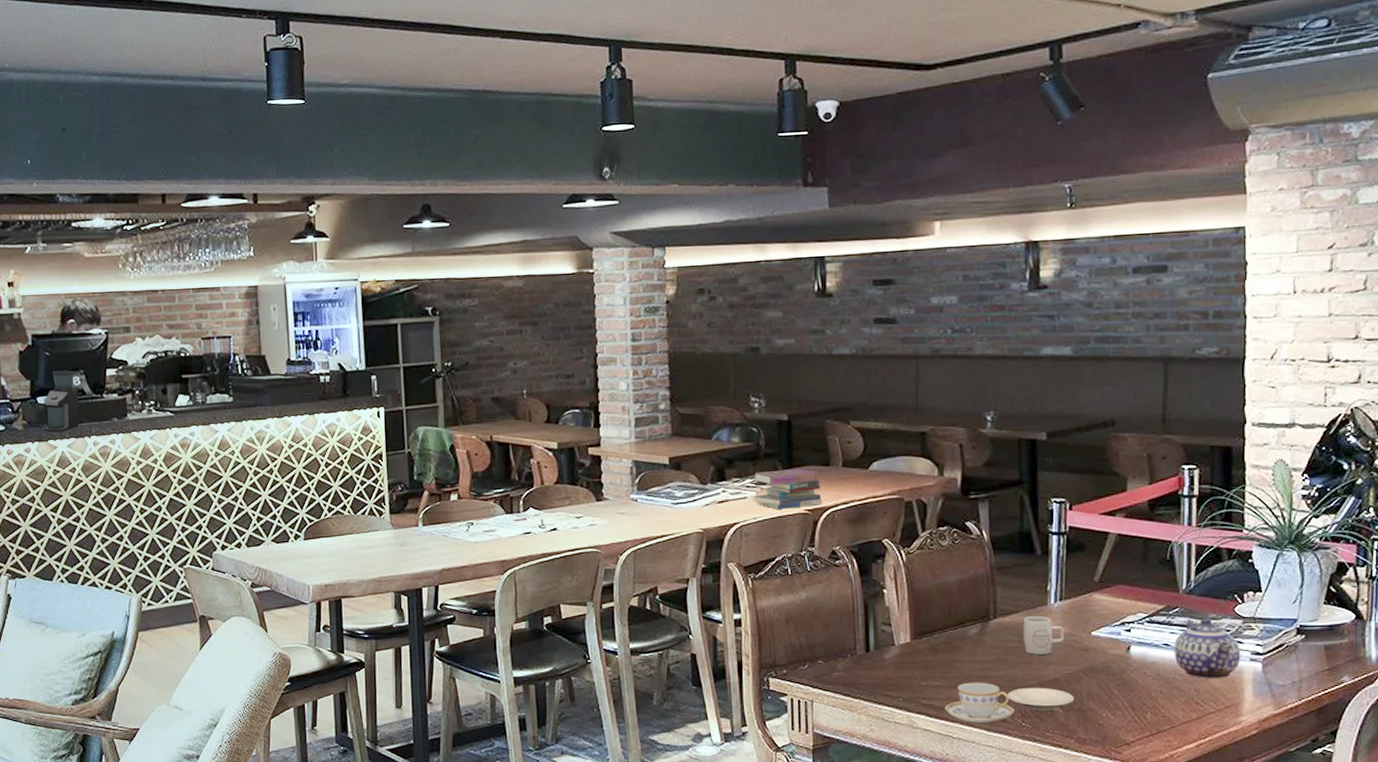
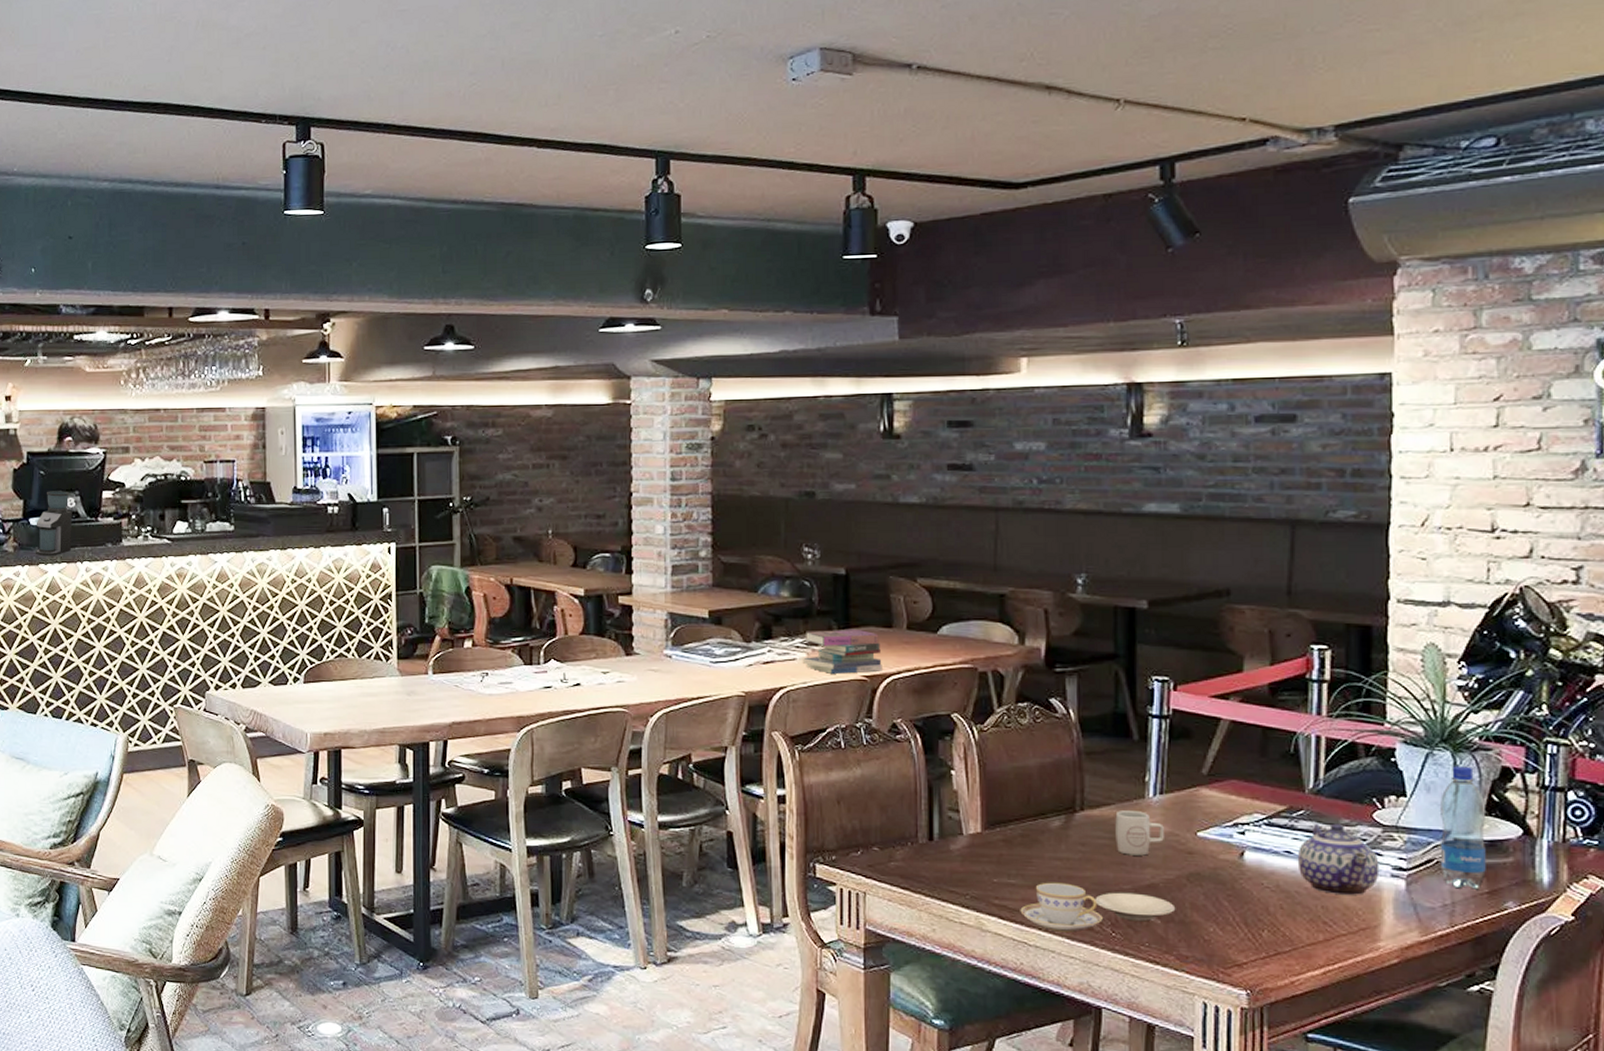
bottle: none [1289,563,1326,668] -> present [1440,766,1486,890]

